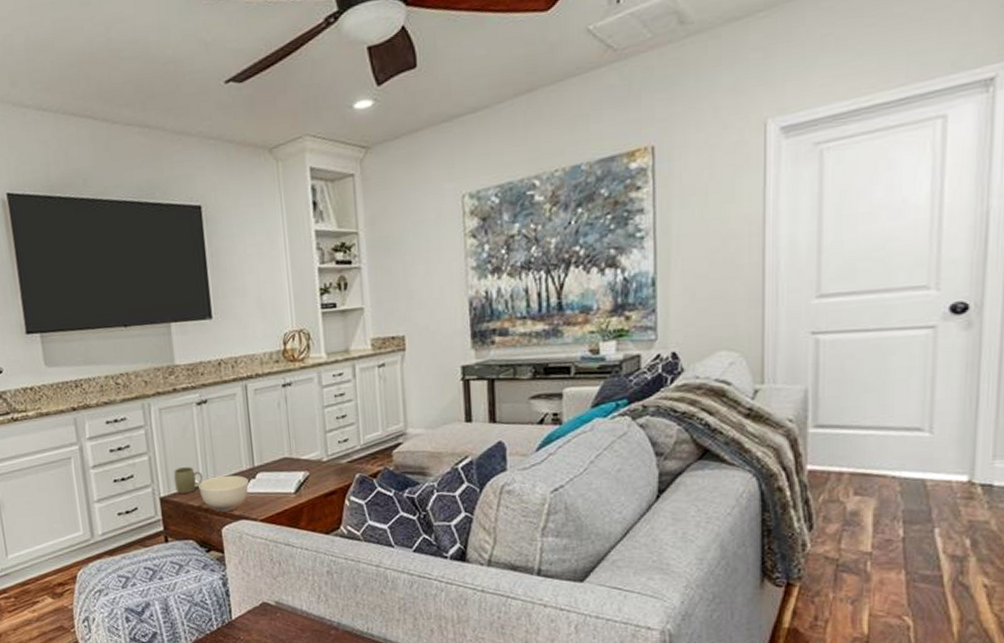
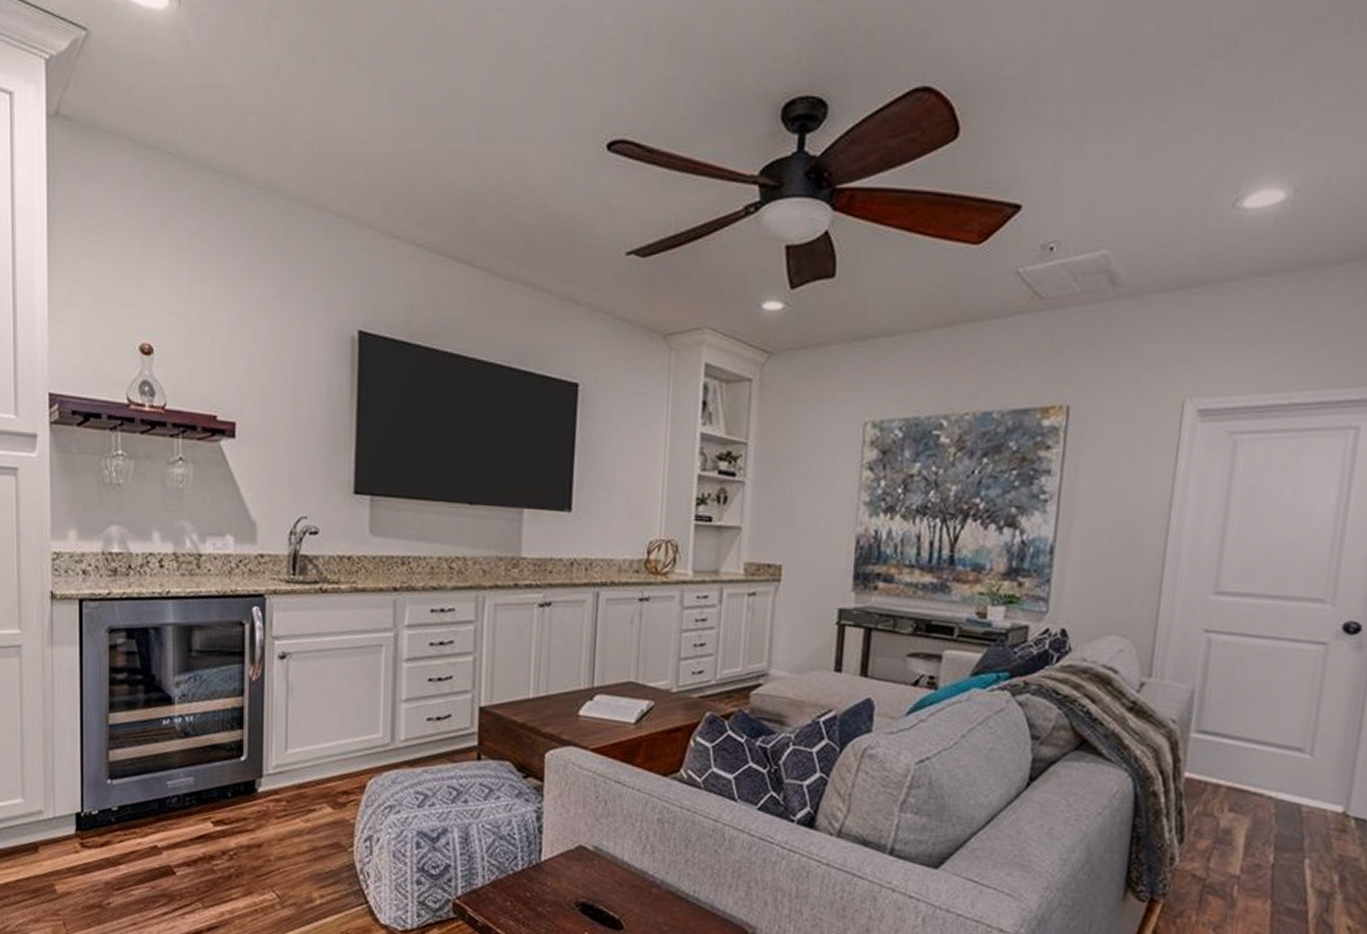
mug: present [173,467,203,493] -> none [498,675,533,706]
bowl: present [198,475,249,512] -> none [526,691,584,735]

